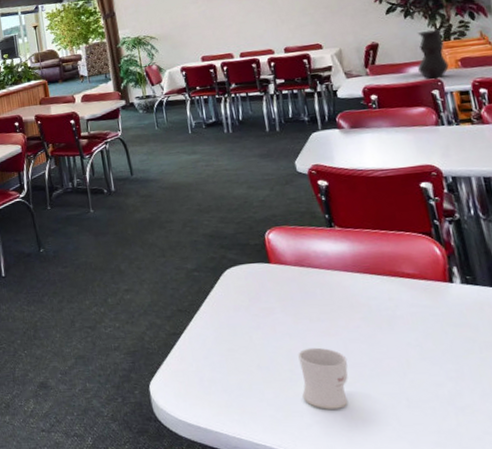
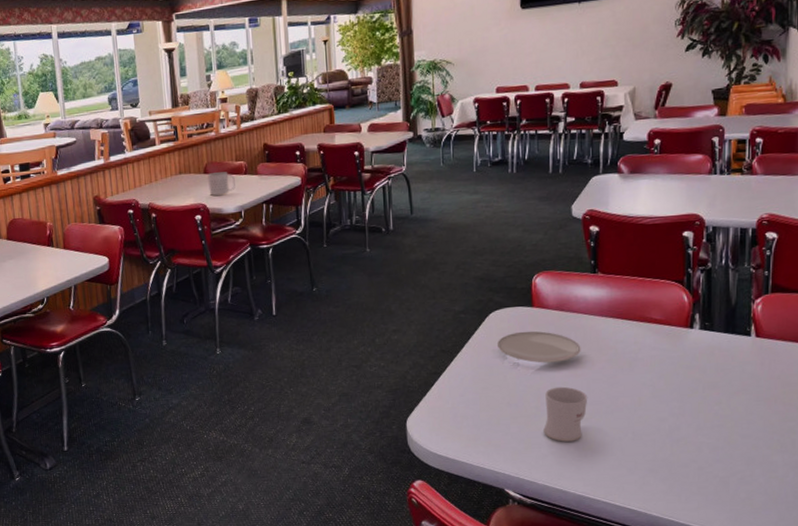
plate: none [236,288,331,323] -> present [496,331,581,363]
vase: present [417,29,449,79] -> none [704,71,737,125]

